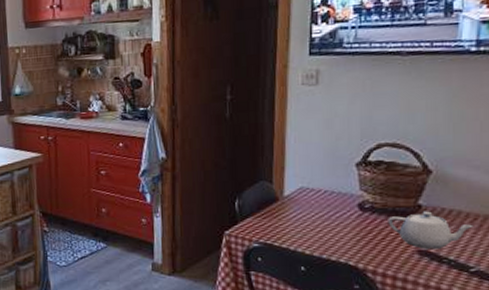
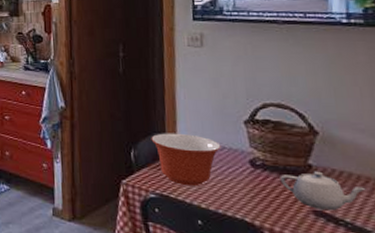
mixing bowl: none [257,179,330,234] -> present [151,133,221,187]

